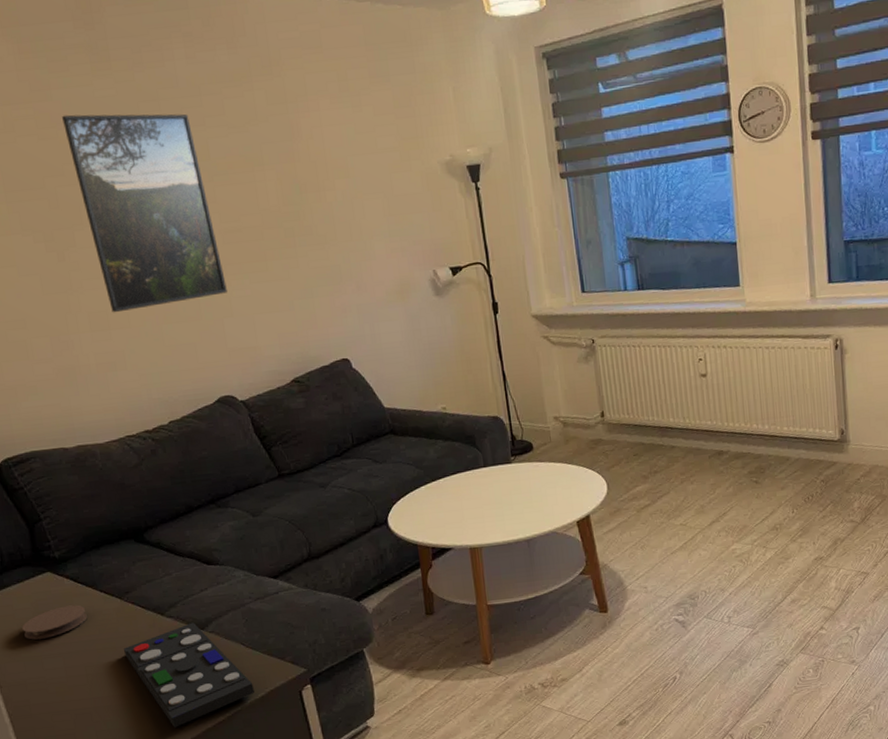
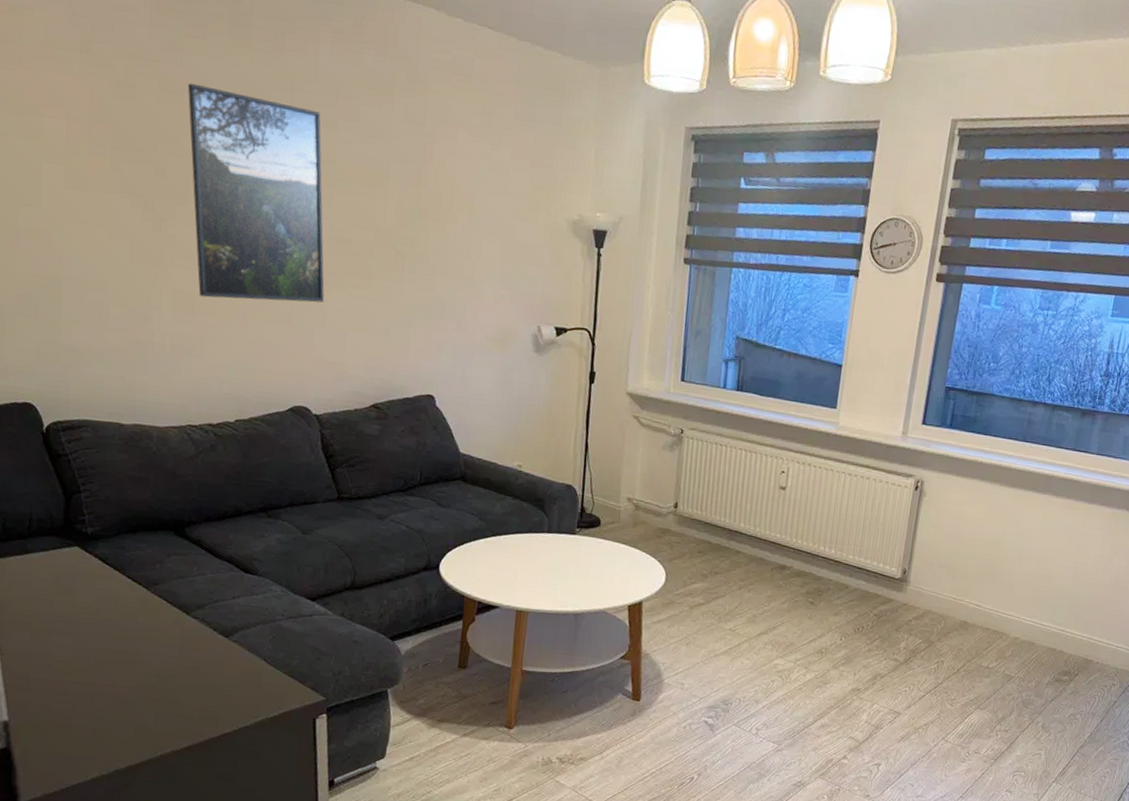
coaster: present [22,605,87,640] -> none [37,584,109,614]
remote control: present [124,622,255,728] -> none [140,628,267,731]

